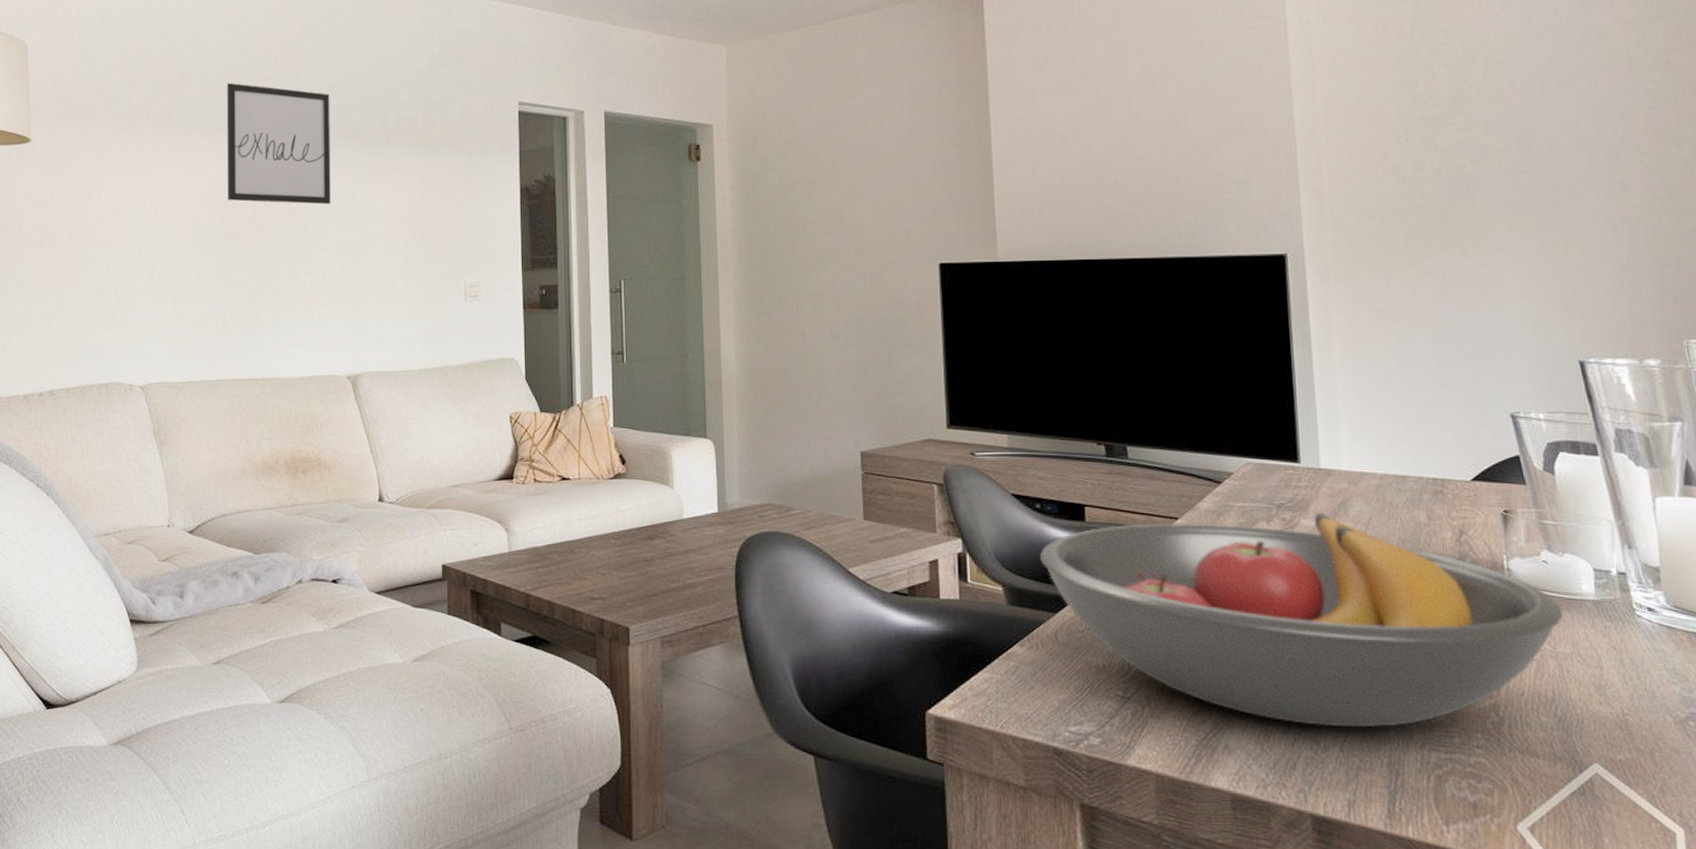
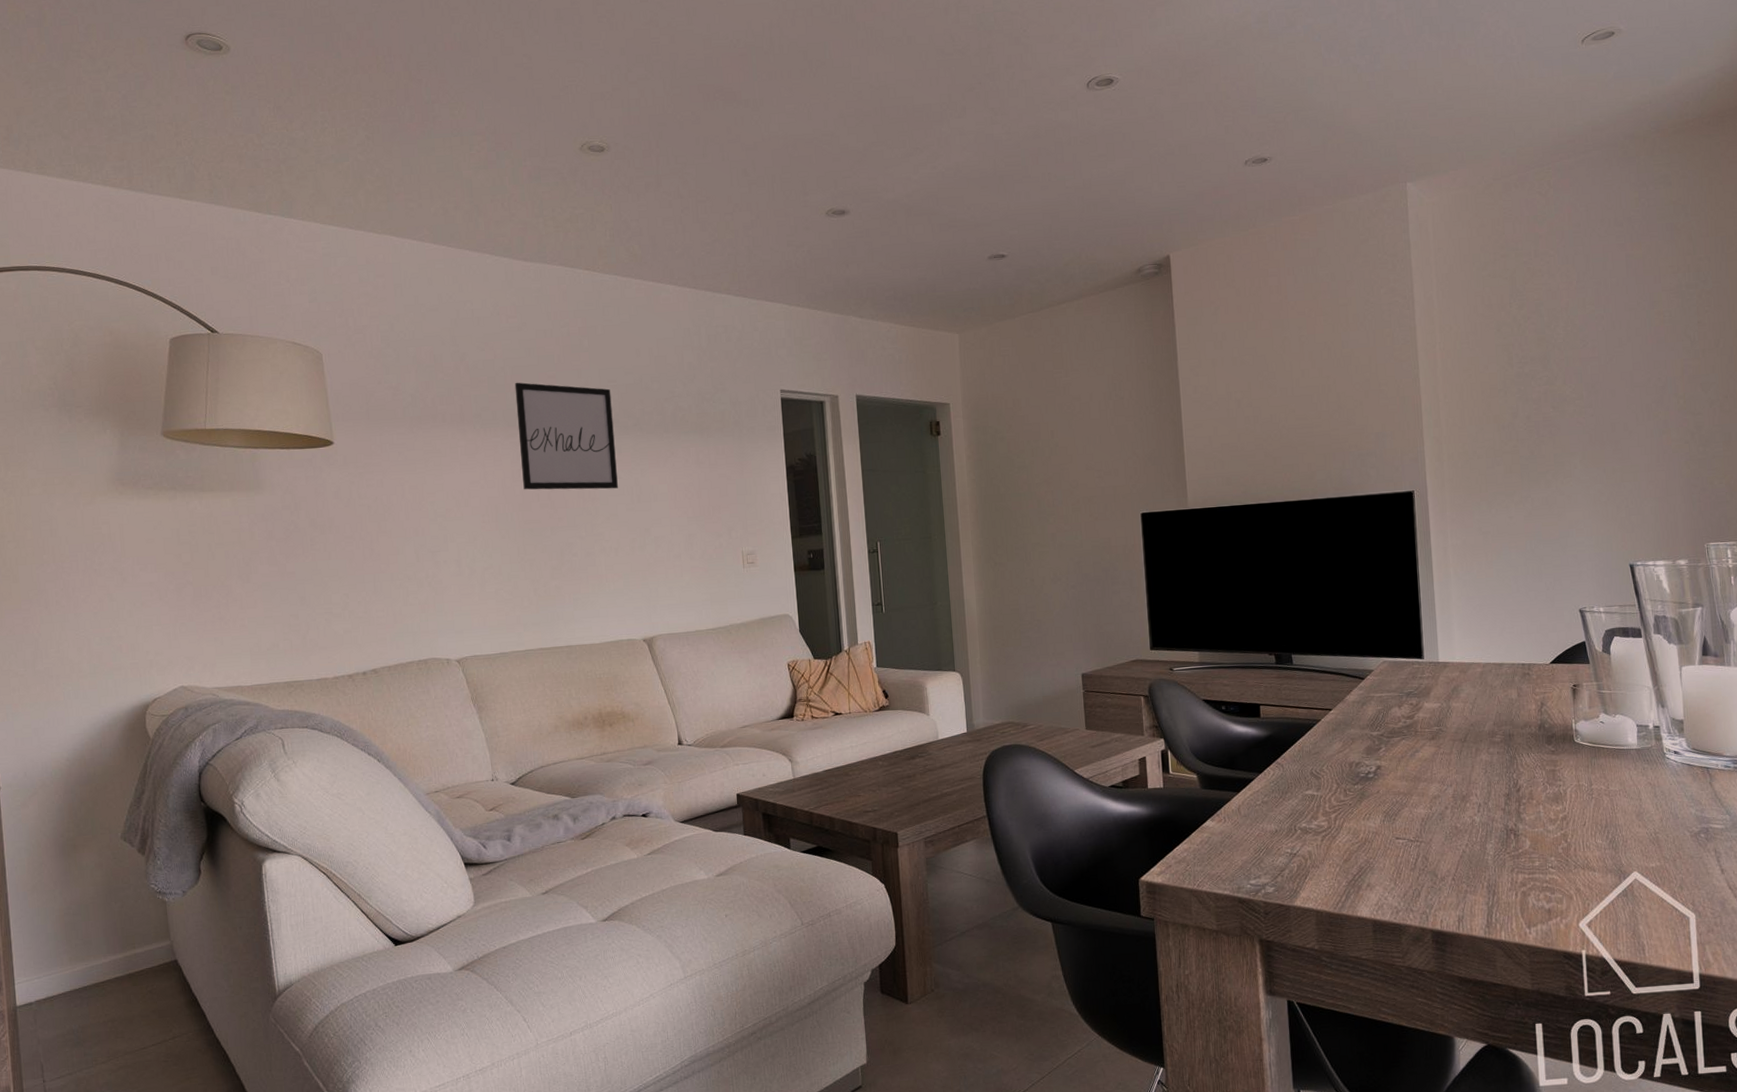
fruit bowl: present [1040,513,1564,728] -> none [1226,697,1615,862]

